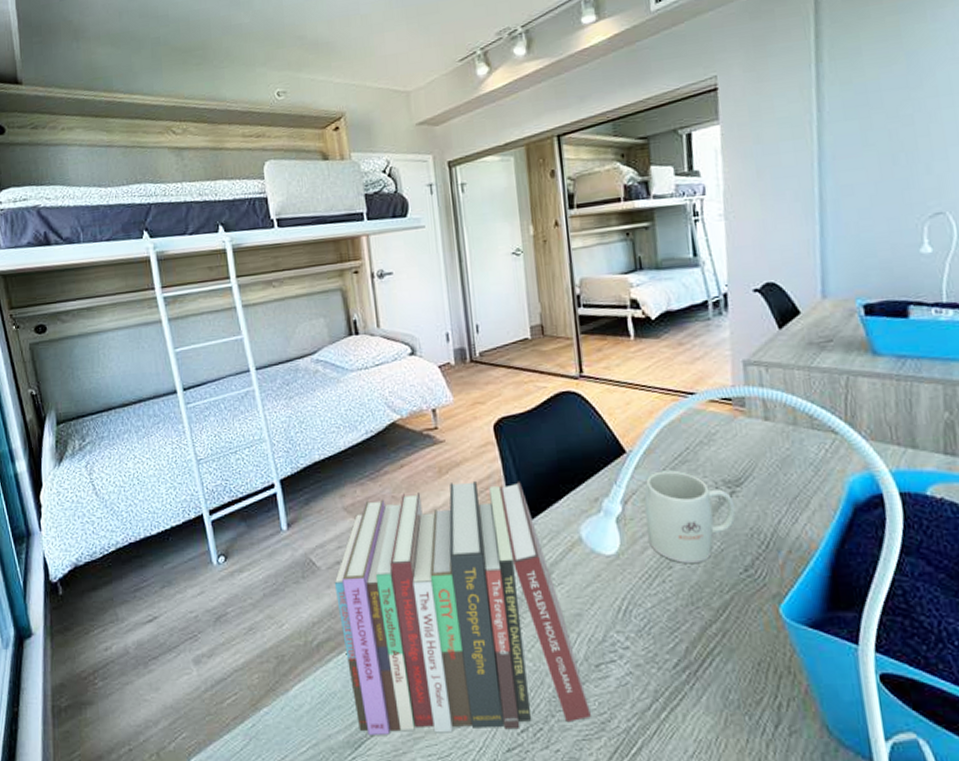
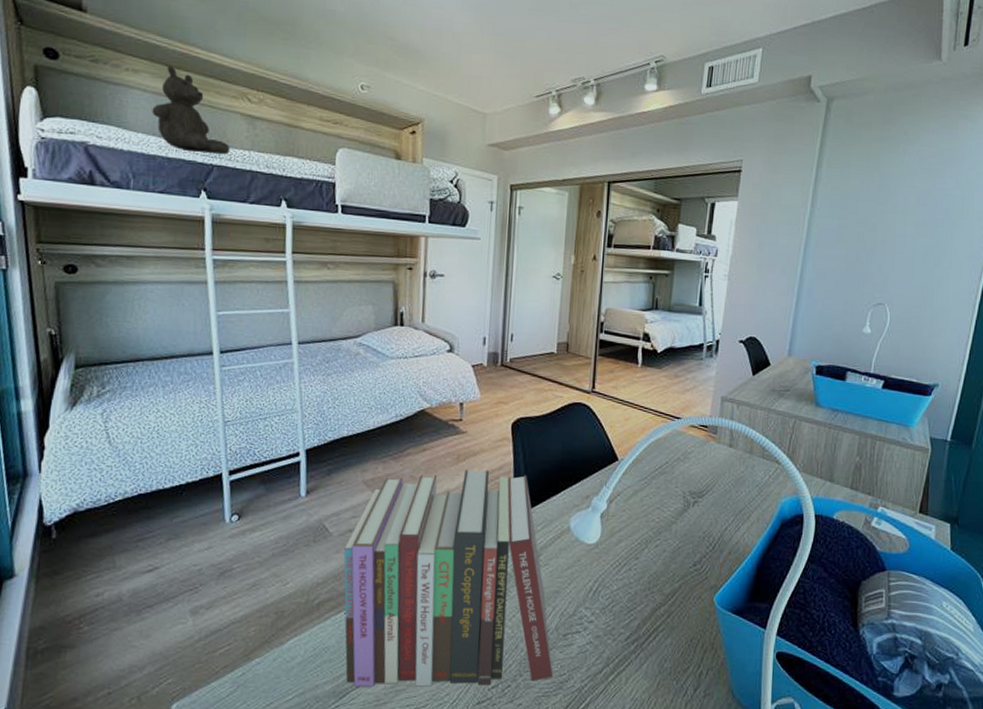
teddy bear: none [89,116,164,196] -> present [152,66,230,155]
mug: present [644,470,736,564] -> none [624,478,695,557]

